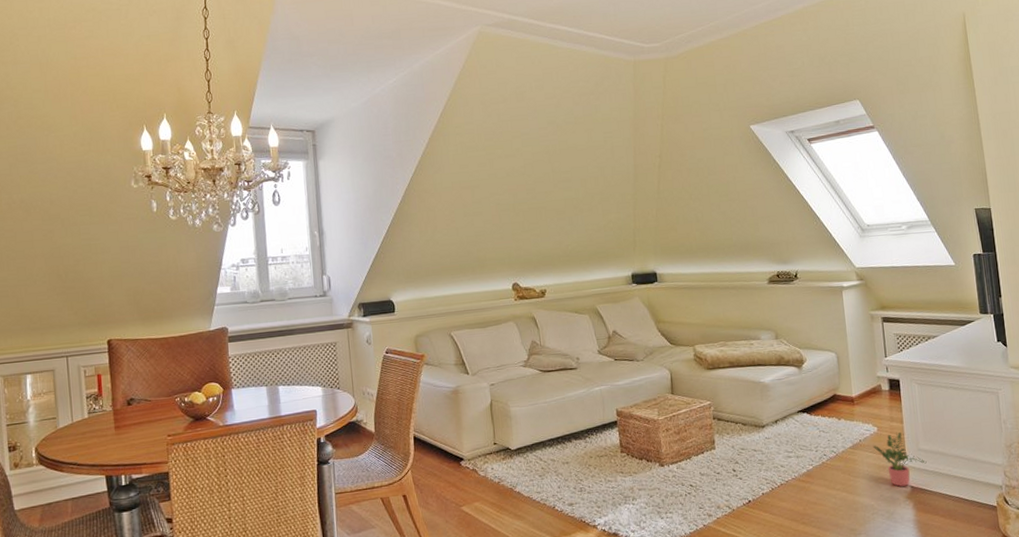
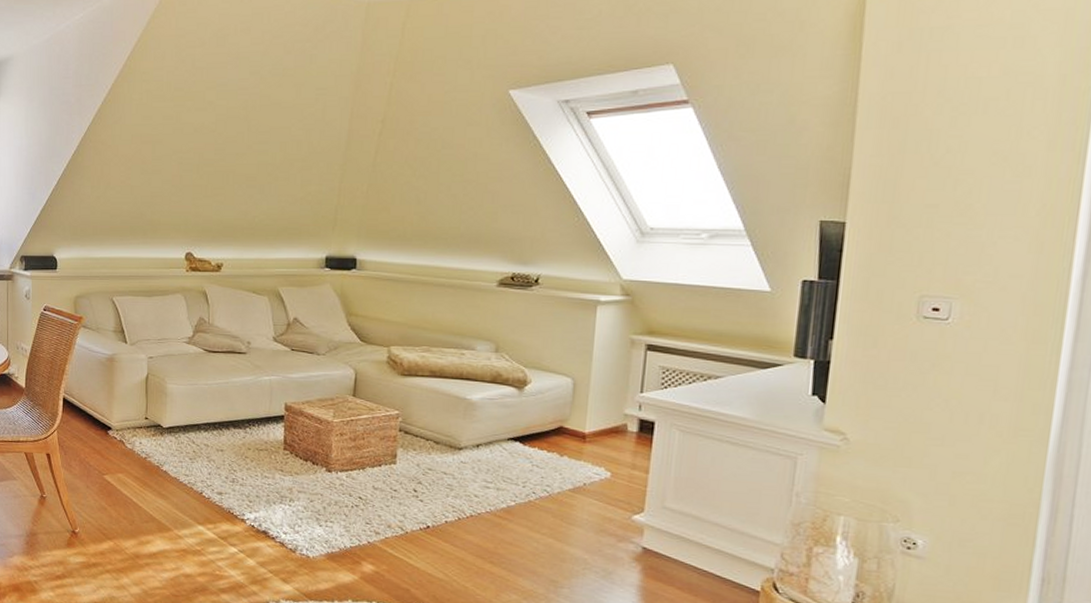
potted plant: present [873,431,927,487] -> none [601,482,671,546]

